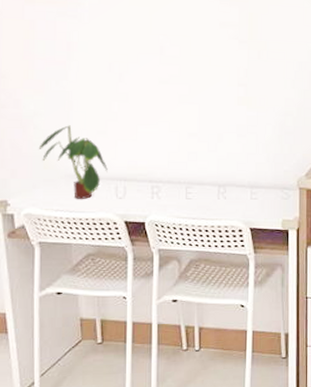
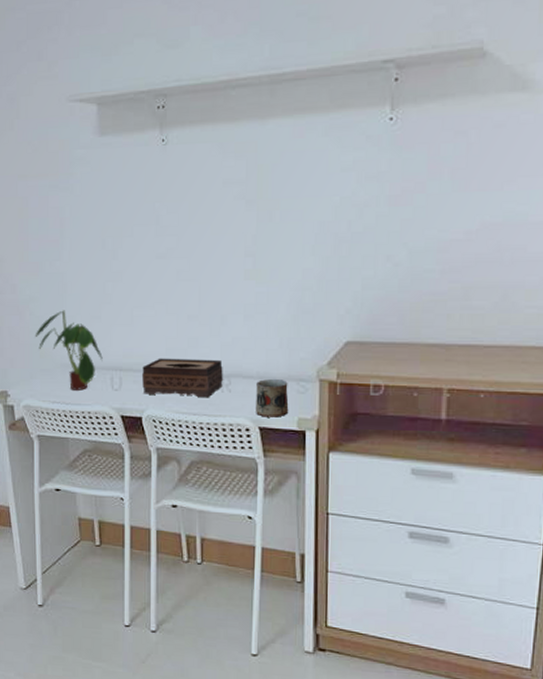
tissue box: none [145,169,219,204] -> present [141,358,223,398]
mug: none [247,187,275,220] -> present [256,378,289,417]

